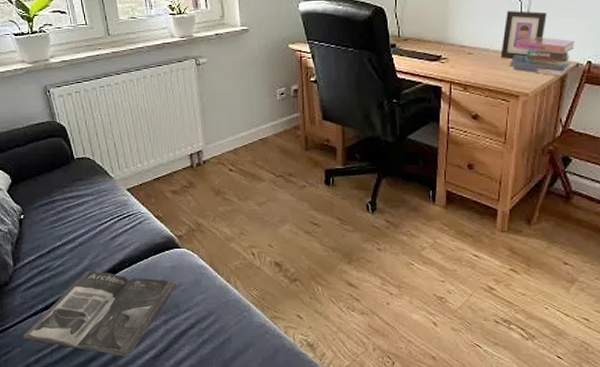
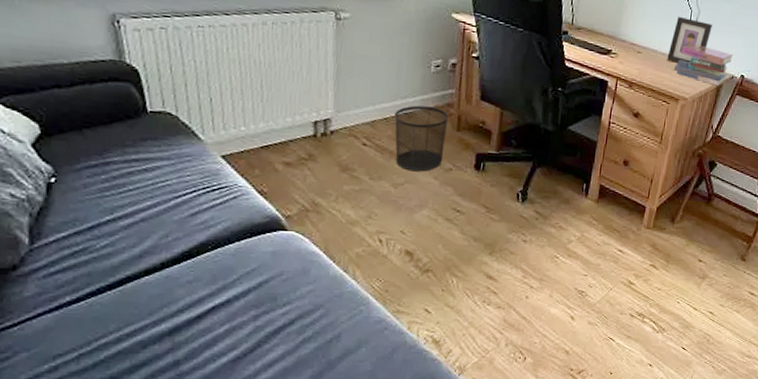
magazine: present [23,270,176,357] -> none [33,253,276,361]
waste bin: none [251,131,297,191] -> present [394,105,449,172]

